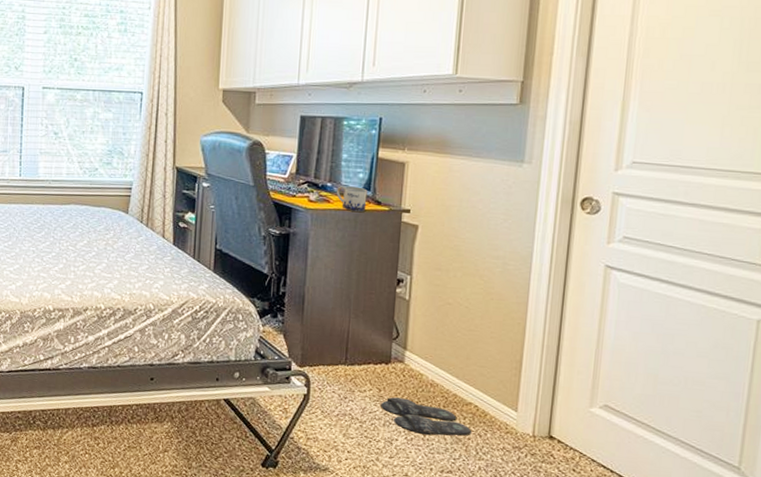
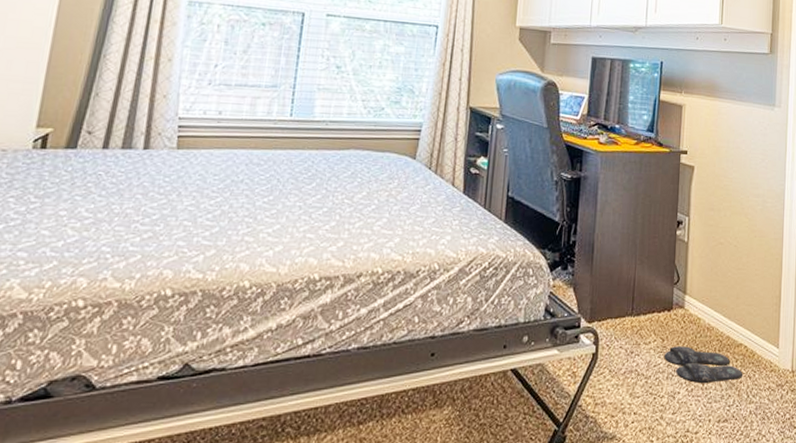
mug: present [336,186,368,212] -> none [623,127,651,154]

